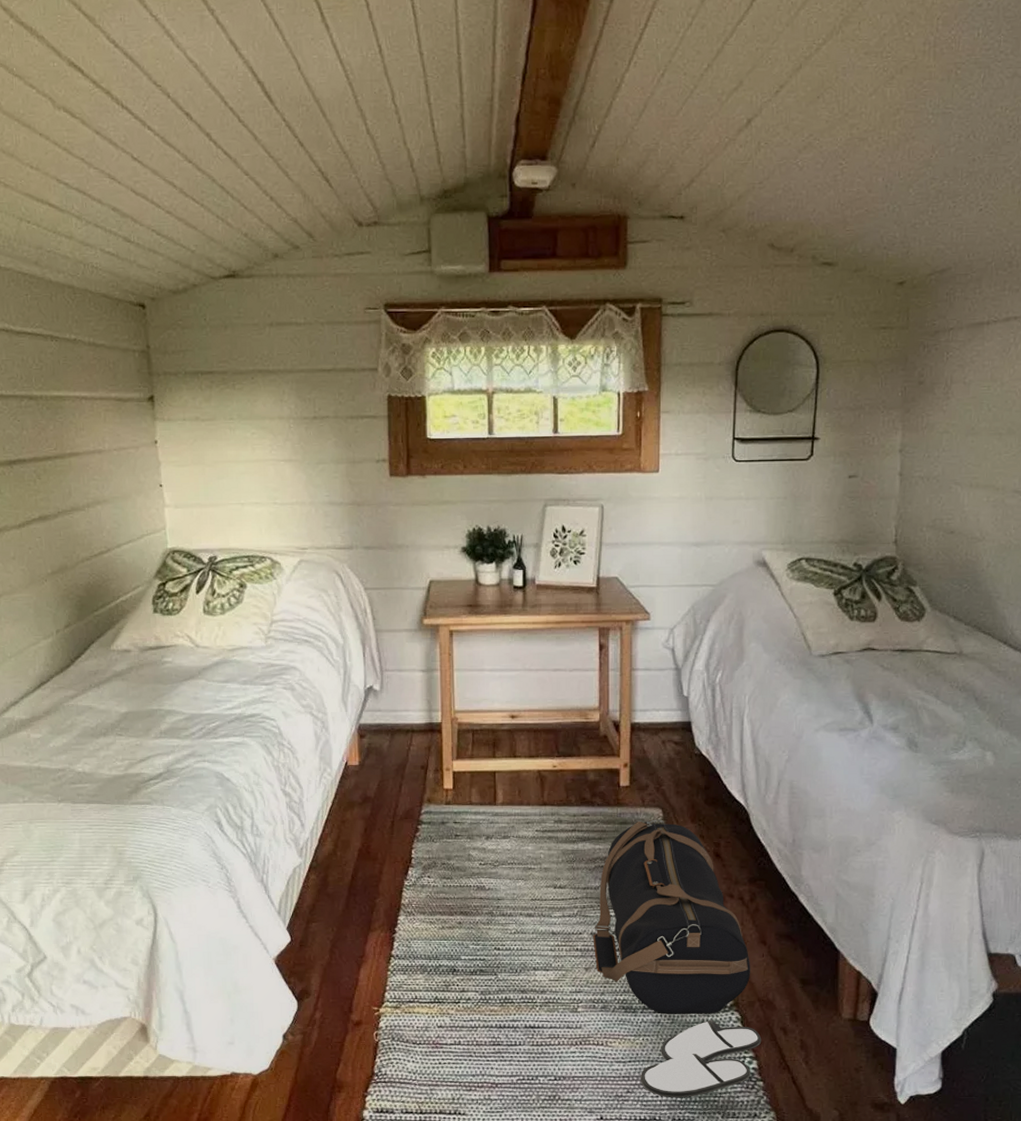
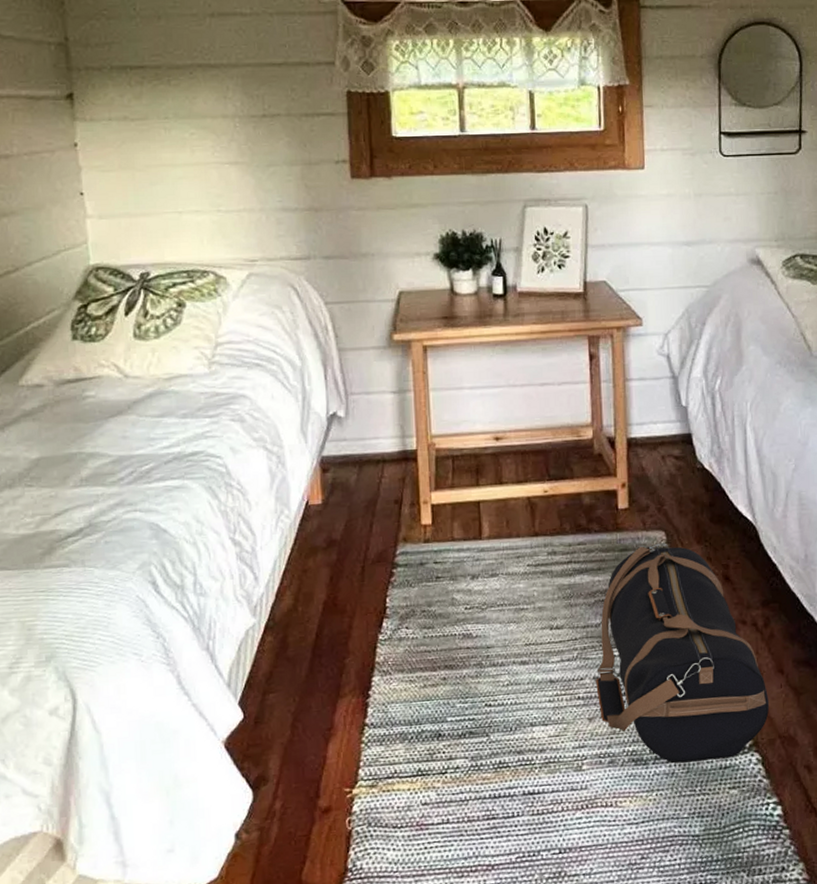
slippers: present [639,1019,762,1097] -> none [655,764,785,860]

